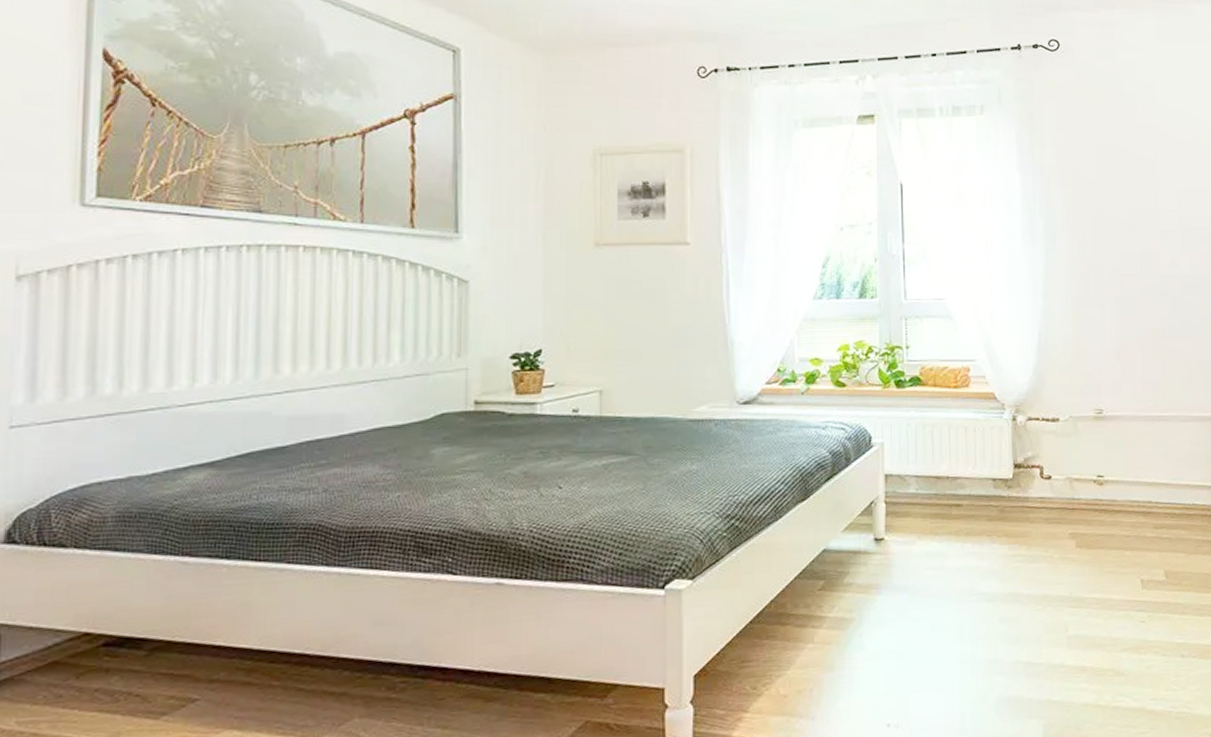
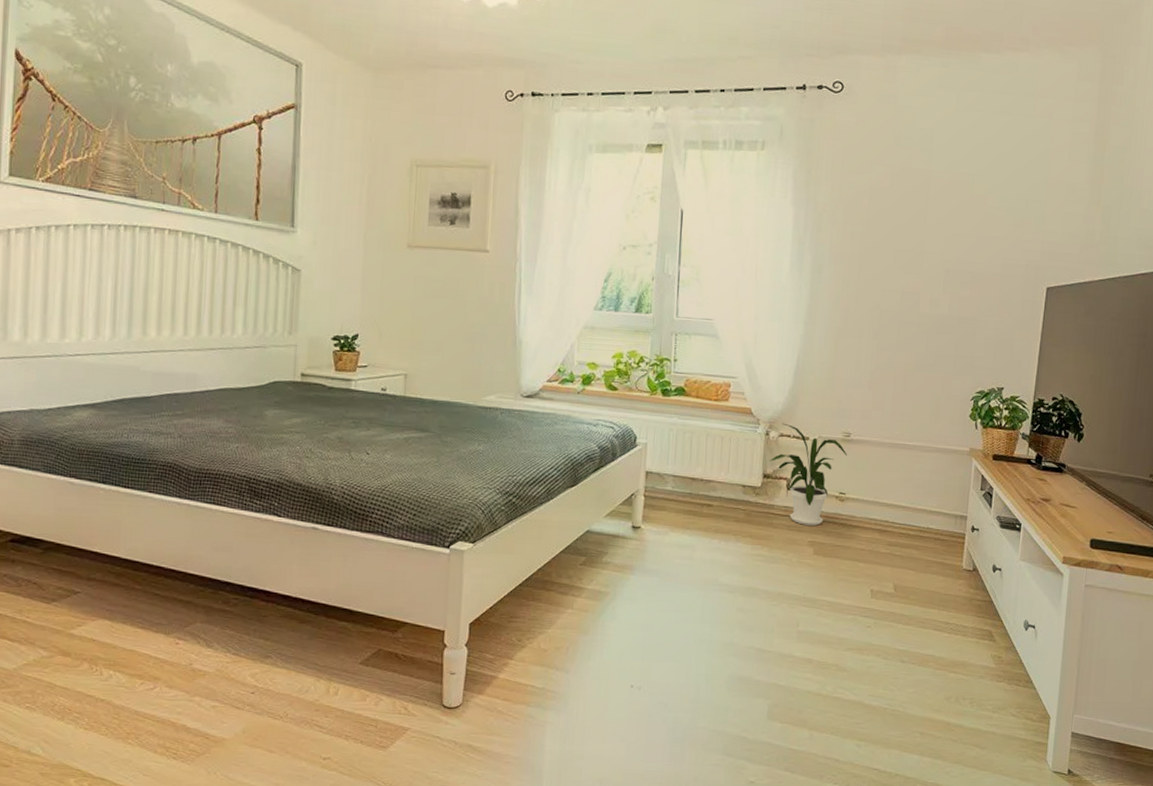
house plant: none [1019,405,1101,516] -> present [769,423,847,526]

